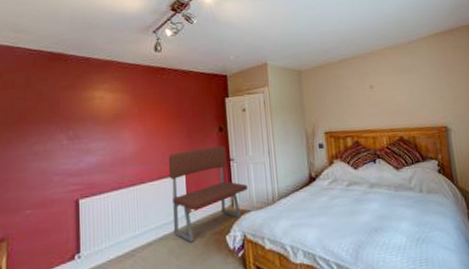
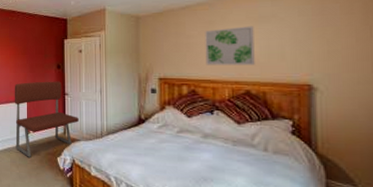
wall art: none [361,76,404,116] -> present [205,25,255,65]

